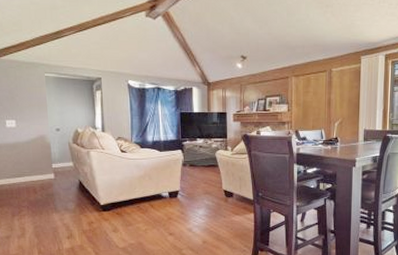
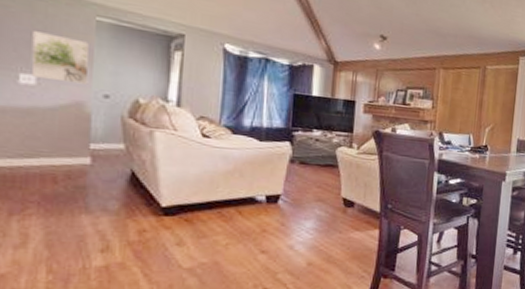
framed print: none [9,90,46,123] -> present [31,31,89,85]

